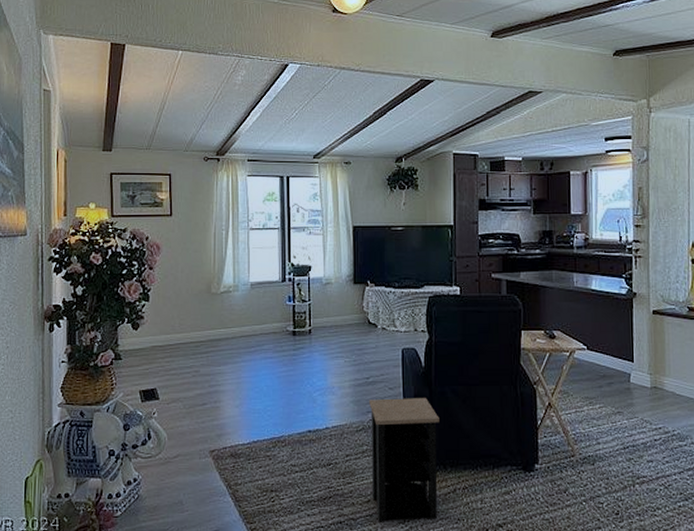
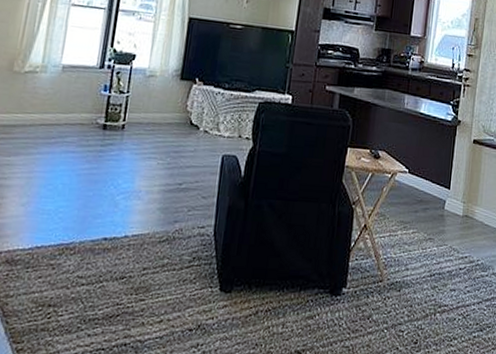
side table: present [369,398,439,522] -> none [166,208,252,346]

